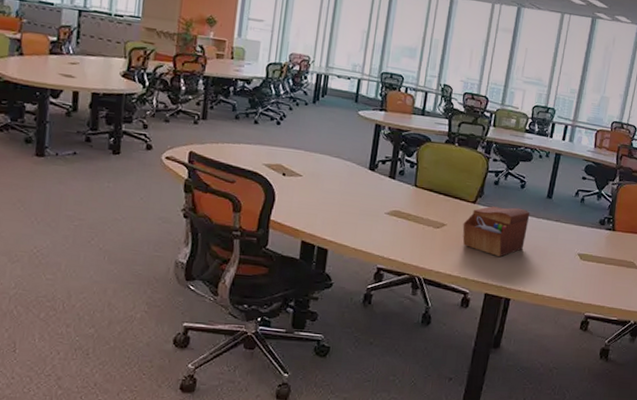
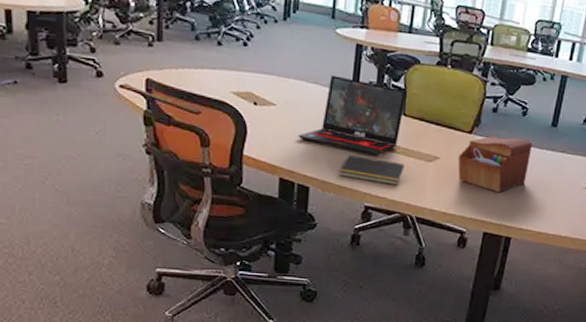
laptop: none [320,151,419,222] -> present [298,75,407,156]
notepad: none [355,221,415,249] -> present [338,155,405,185]

